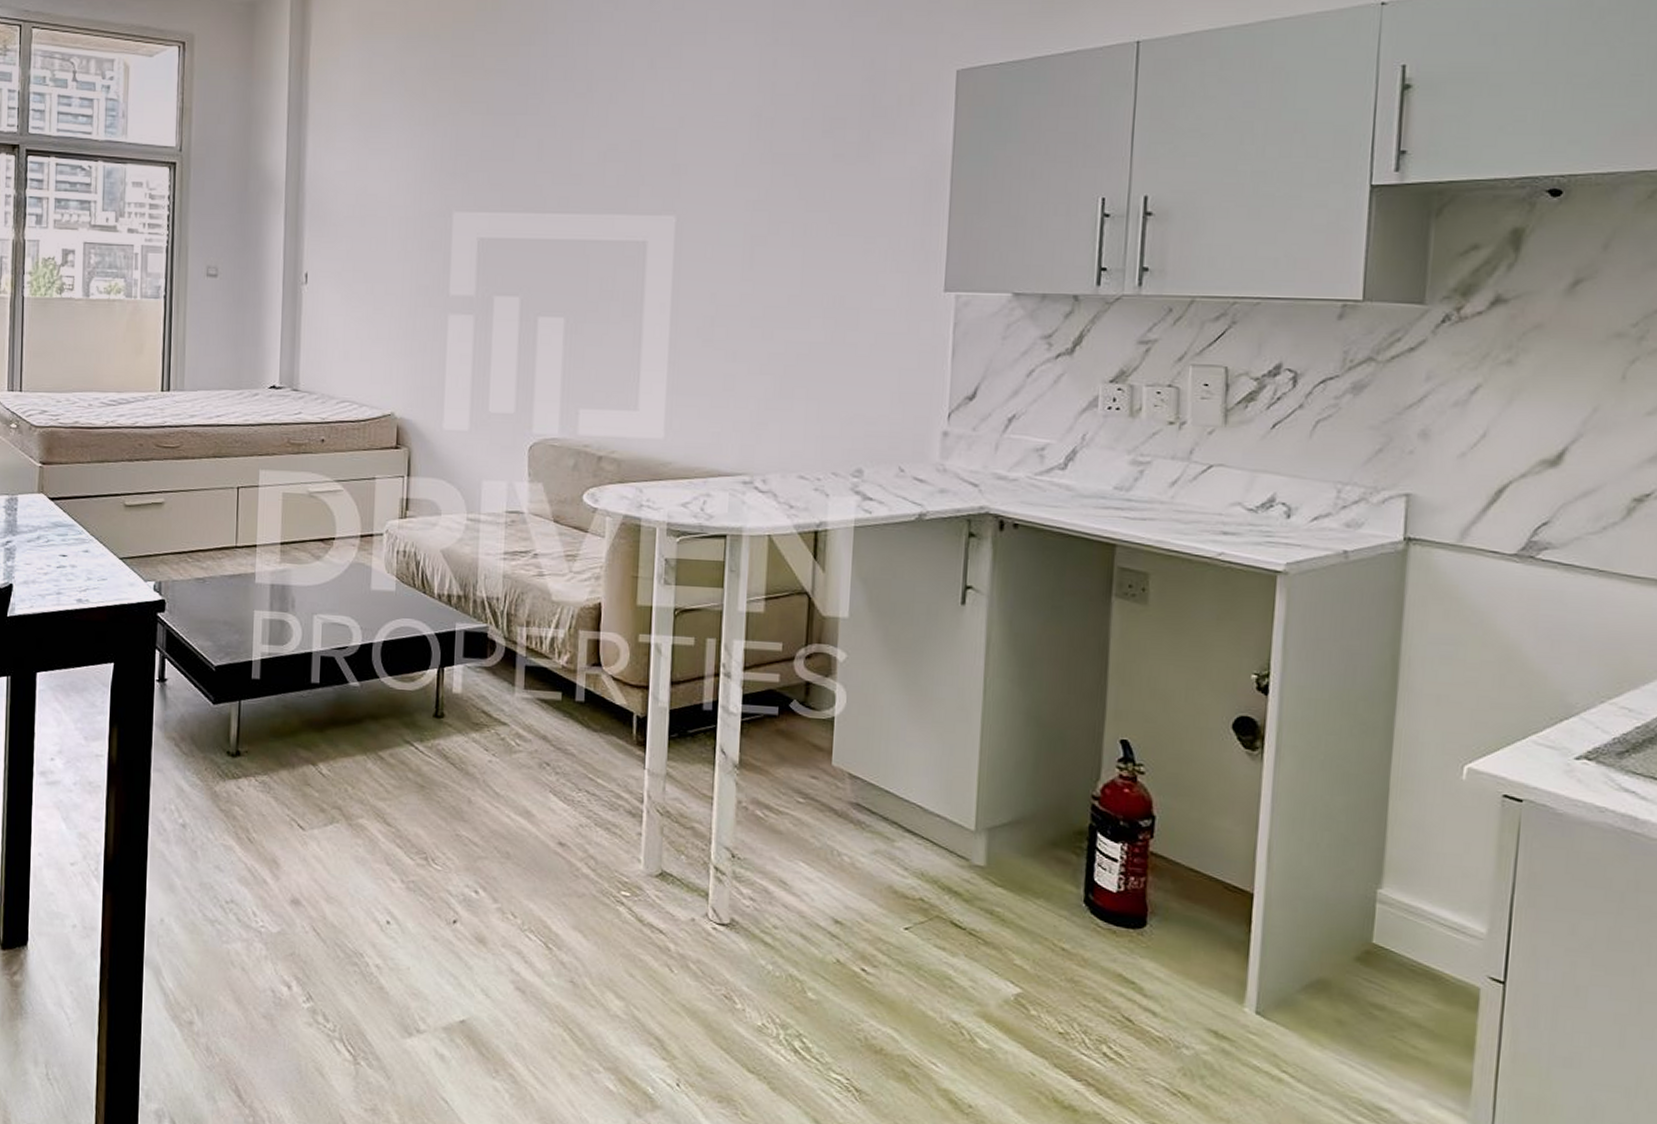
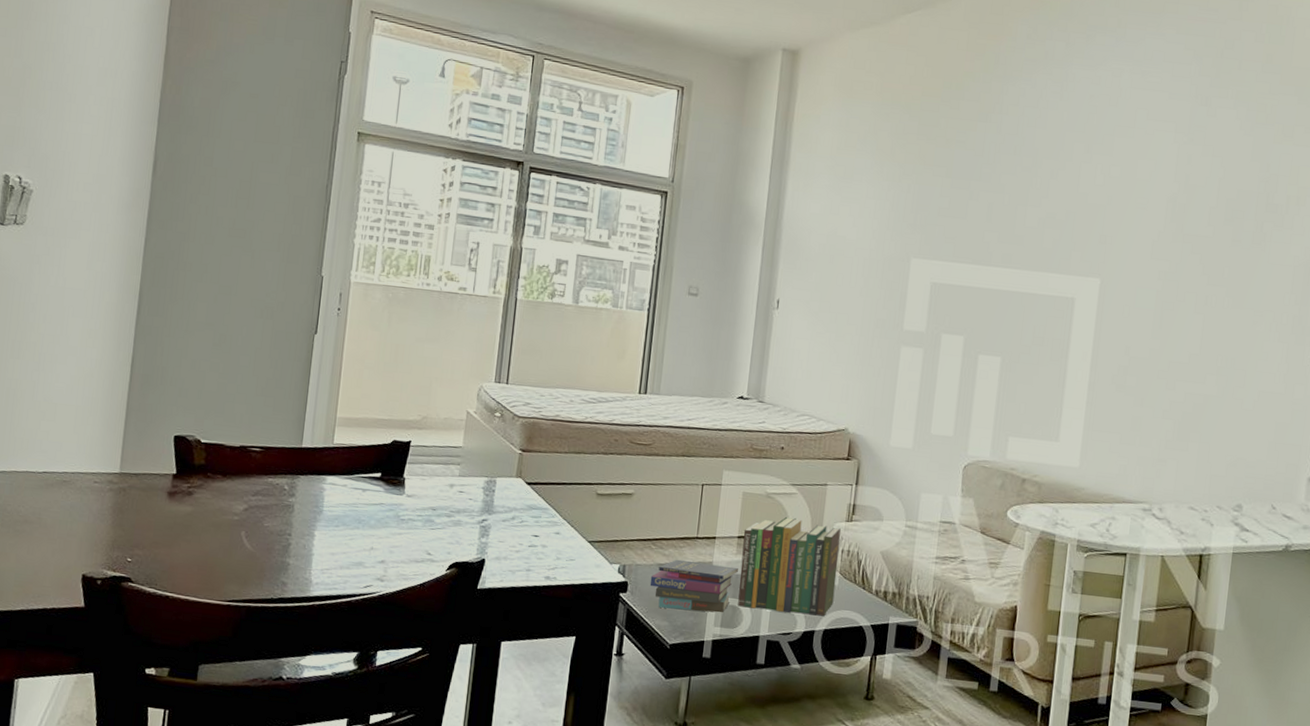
books: none [189,572,285,629] -> present [649,559,739,613]
books: none [285,517,394,627] -> present [738,516,841,617]

